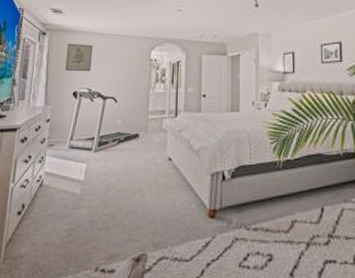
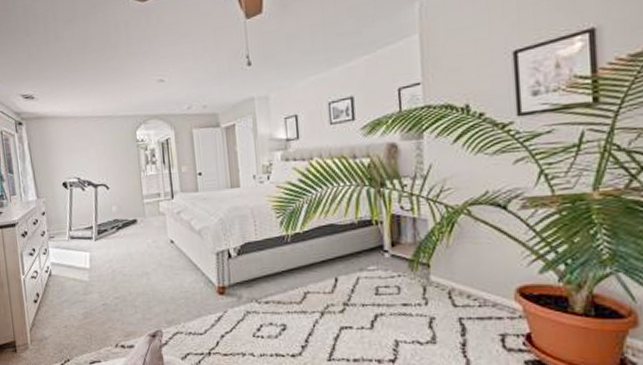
wall art: present [65,43,93,72] -> none [46,130,76,161]

